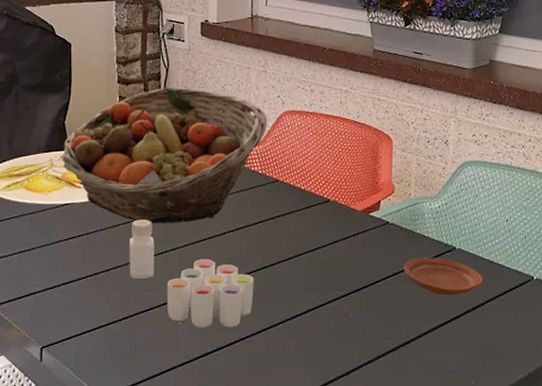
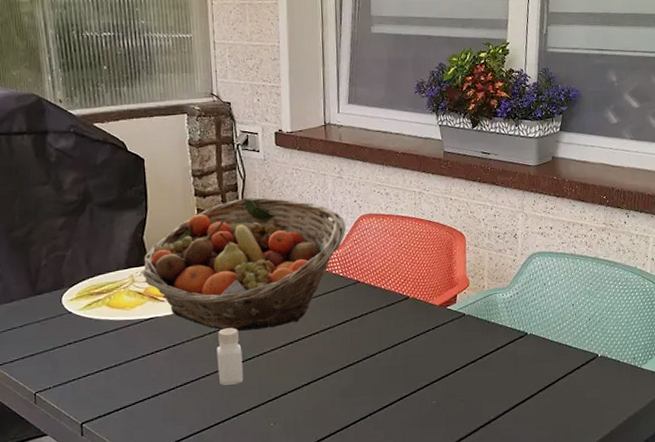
drinking glass: present [166,258,254,328] -> none [256,361,341,427]
plate: present [403,258,484,296] -> none [480,343,554,378]

